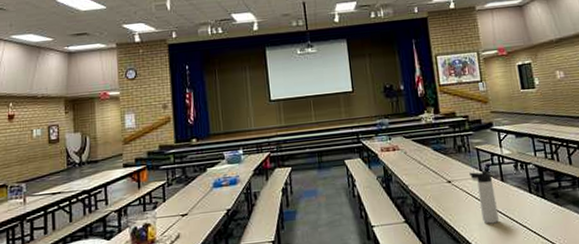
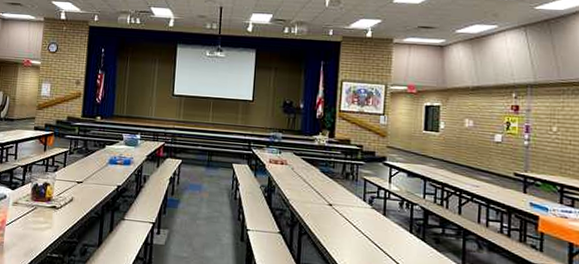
thermos bottle: present [469,171,499,224] -> none [352,200,375,254]

